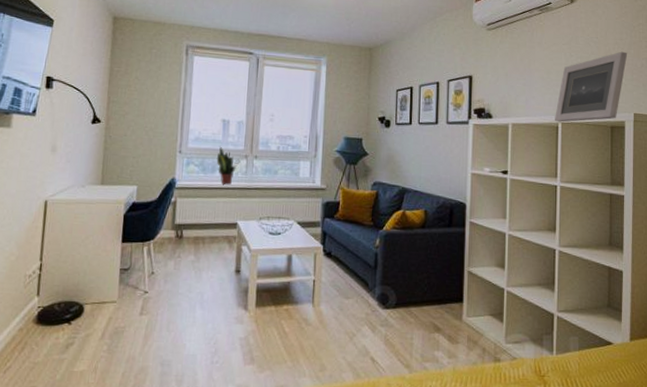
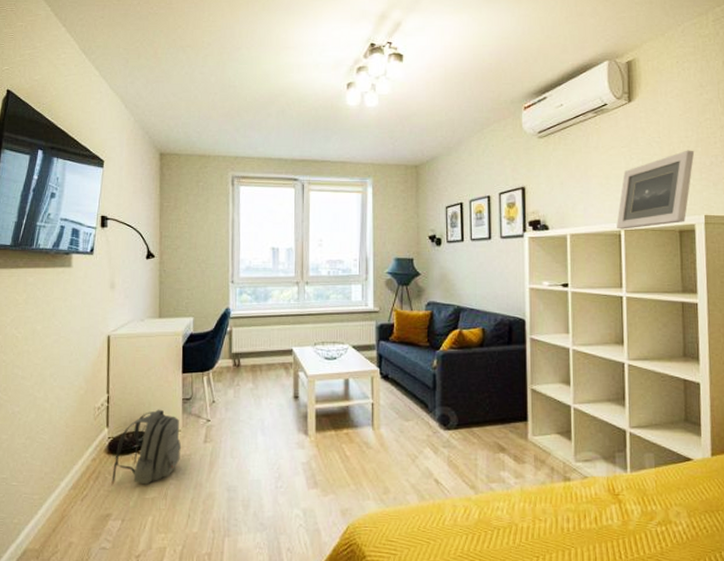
backpack: none [38,279,116,357] -> present [111,409,182,485]
potted plant: present [216,146,241,186] -> none [268,274,292,313]

